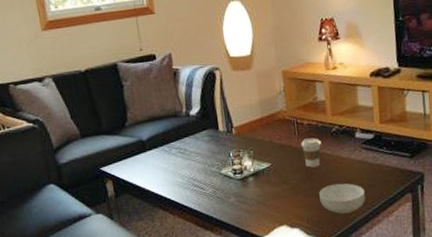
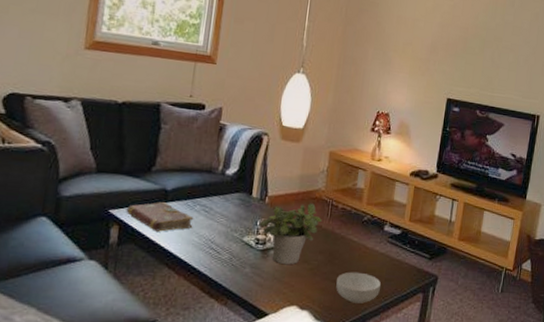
book: none [114,152,174,180] -> present [126,202,194,232]
potted plant: none [232,125,291,189] -> present [259,203,322,265]
coffee cup: present [301,138,321,168] -> none [331,222,351,252]

